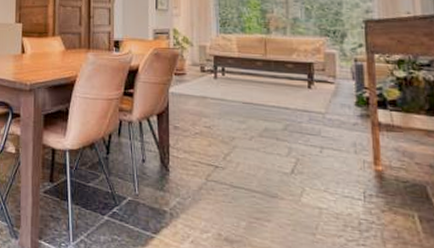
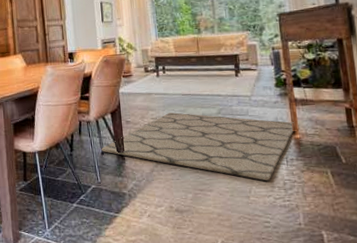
rug: none [142,122,376,218] -> present [101,112,295,182]

